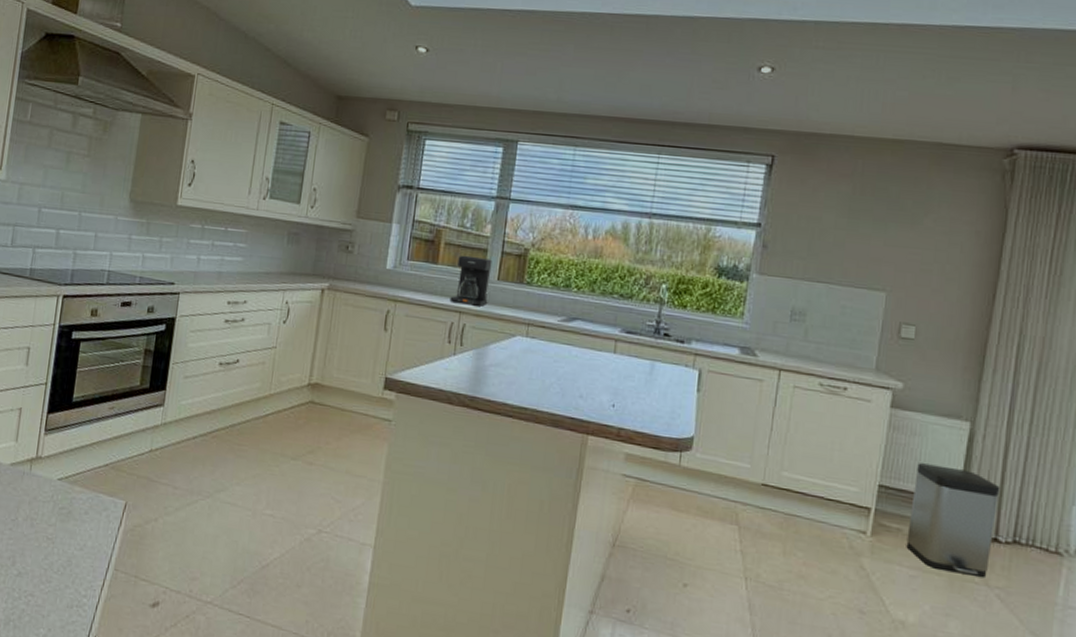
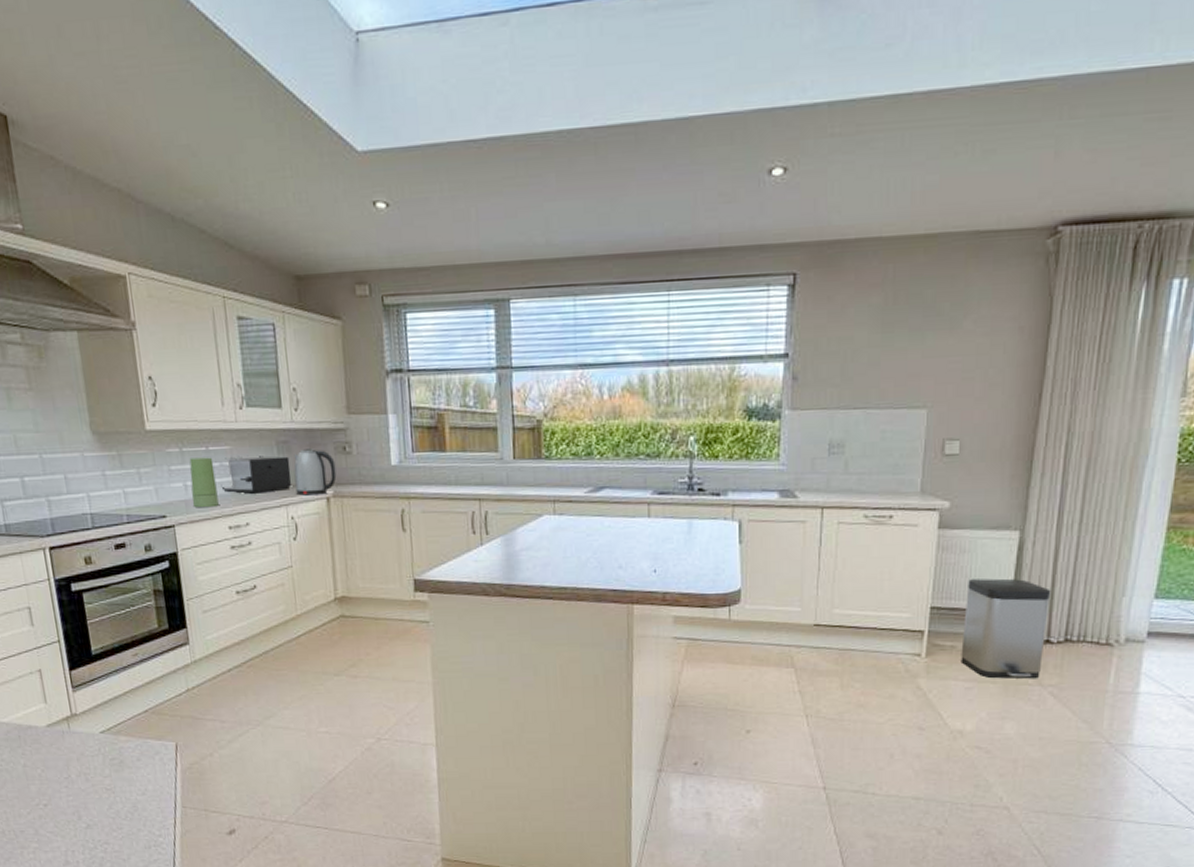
canister: none [200,235,229,282] -> present [189,457,219,508]
toaster: none [230,240,297,277] -> present [221,456,292,494]
kettle: none [295,242,337,286] -> present [293,449,337,496]
coffee maker: present [449,255,492,306] -> none [466,437,507,491]

